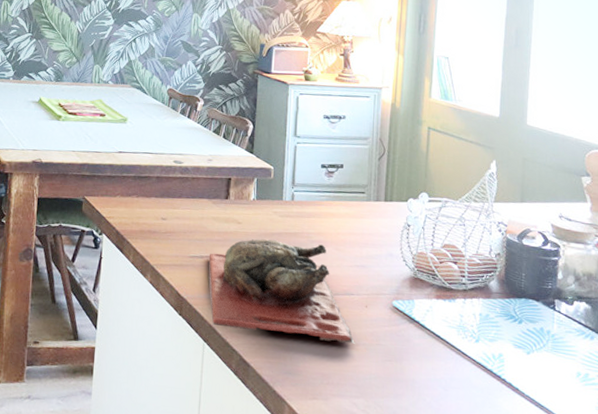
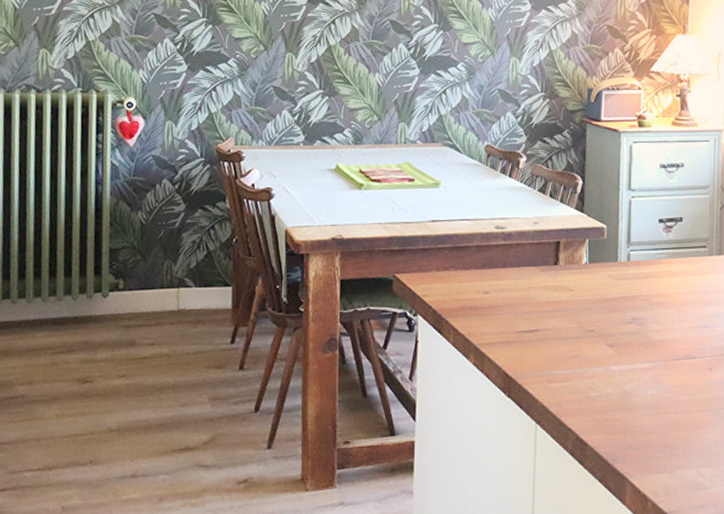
cutting board: present [208,239,356,344] -> none [538,306,700,410]

